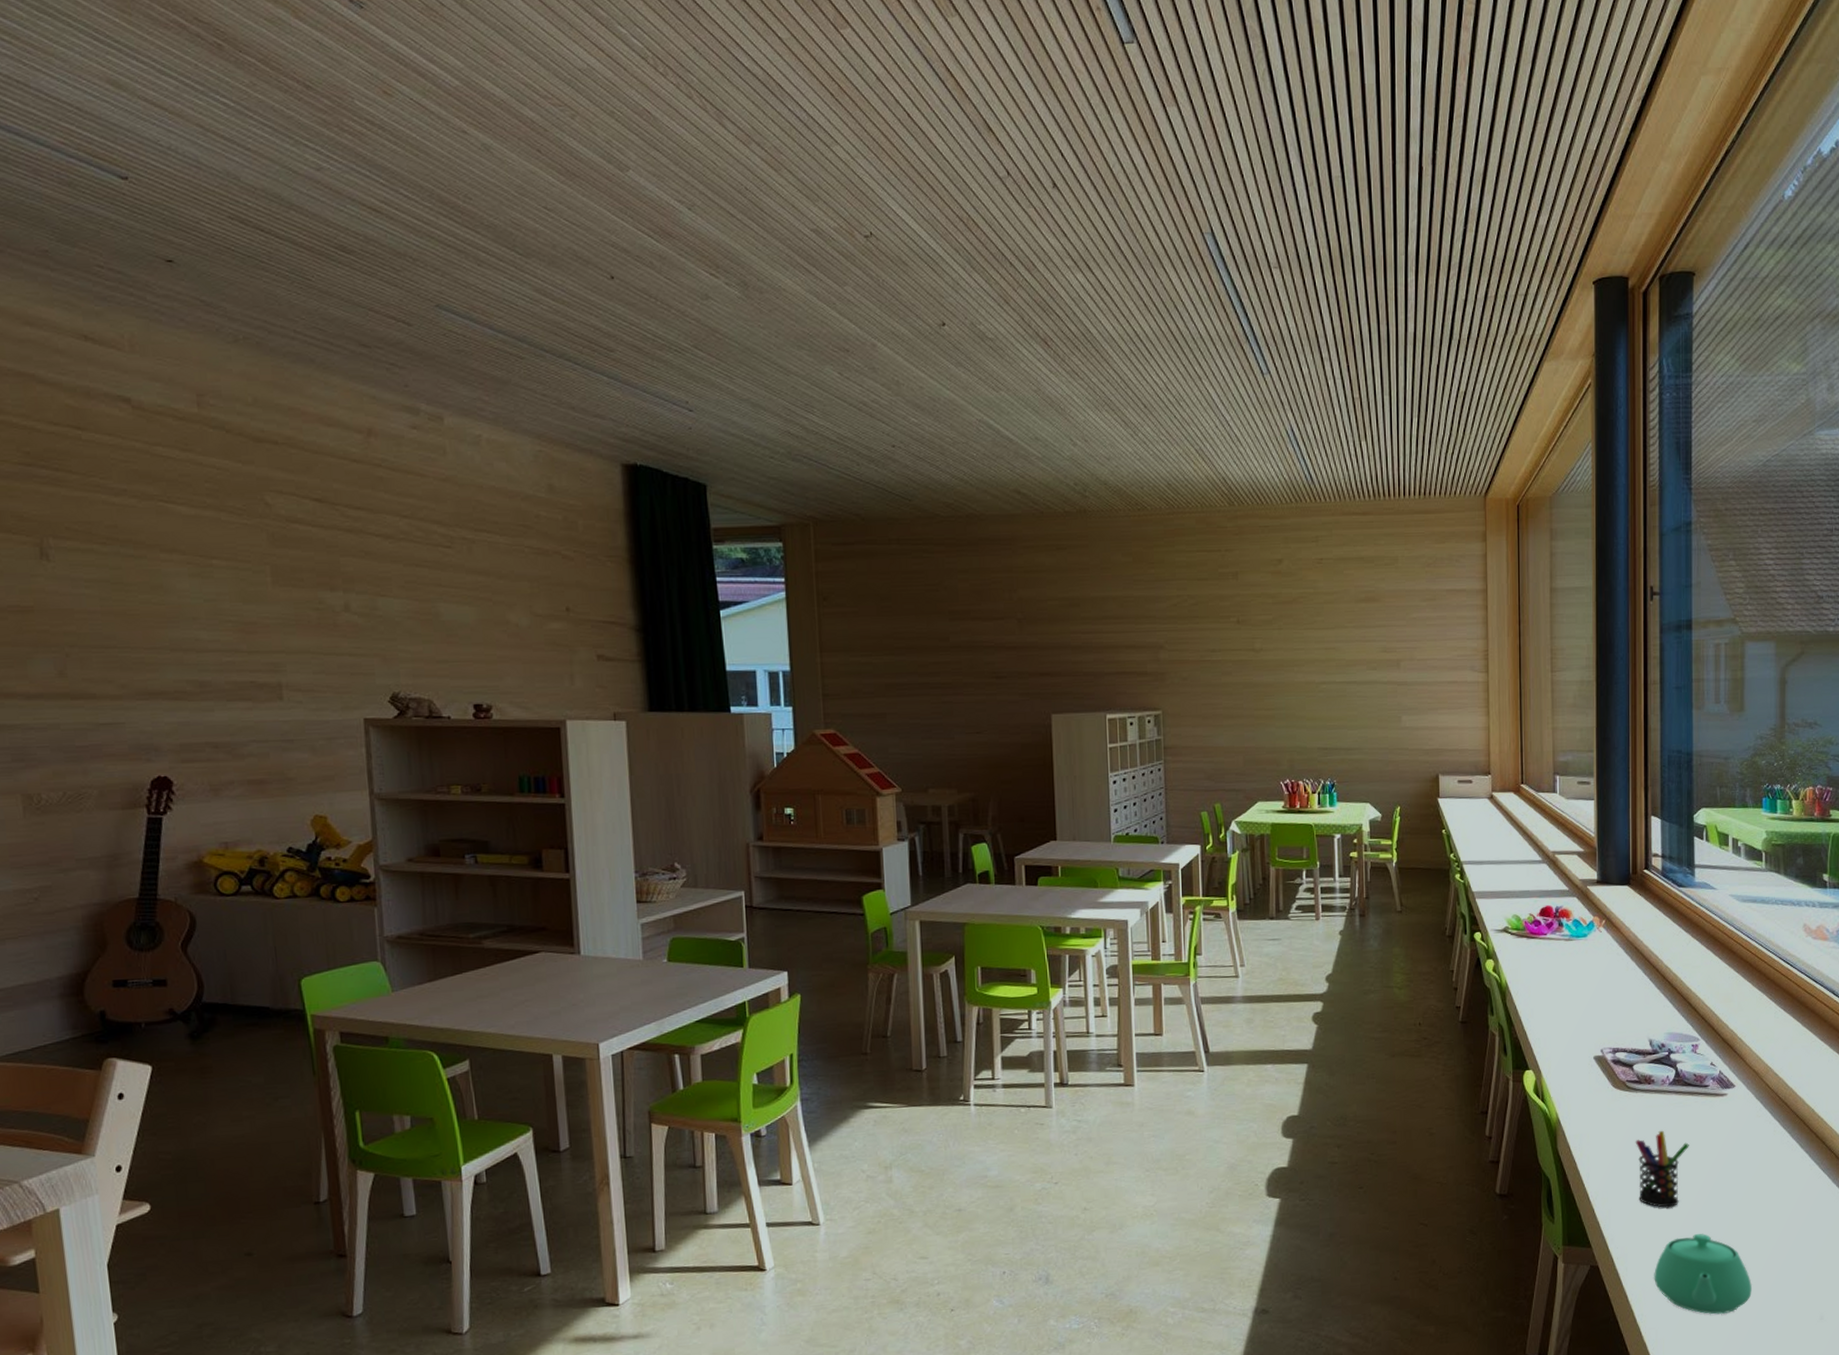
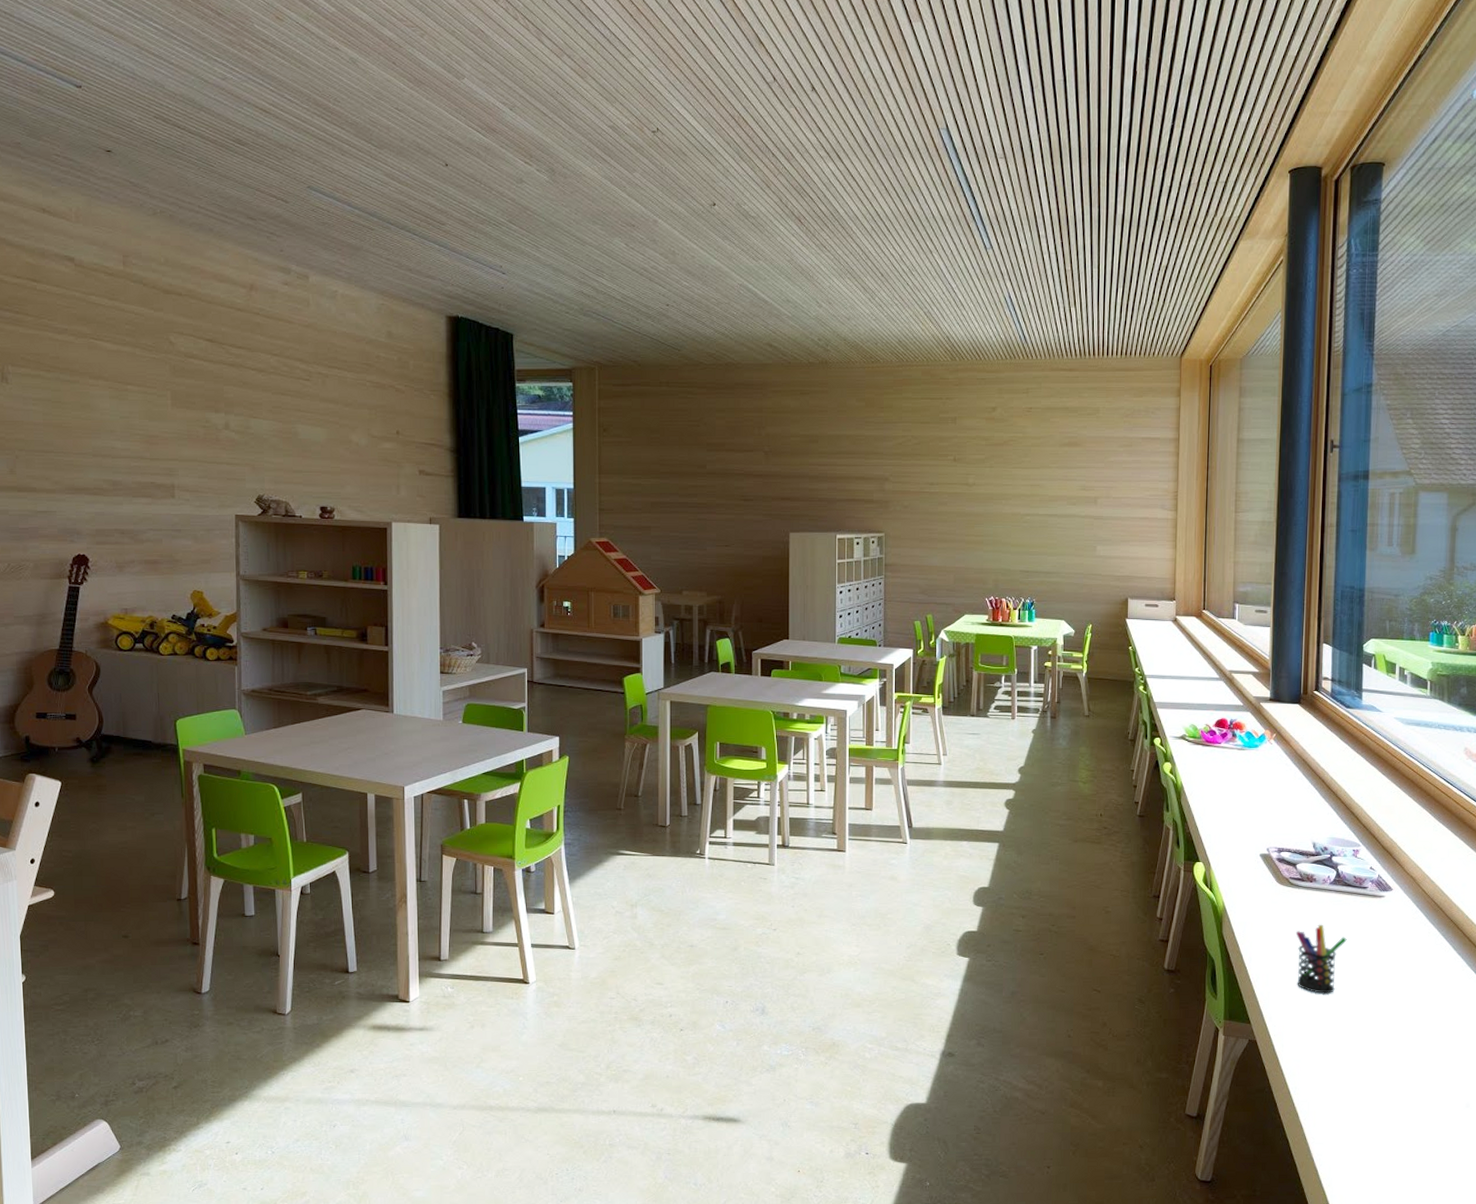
teapot: present [1654,1233,1752,1315] -> none [1308,1019,1401,1094]

